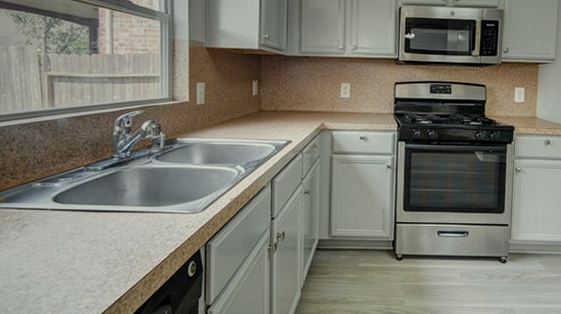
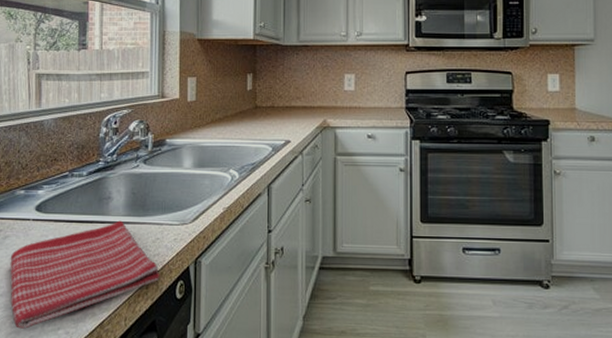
dish towel: none [30,210,173,305] -> present [9,220,160,329]

